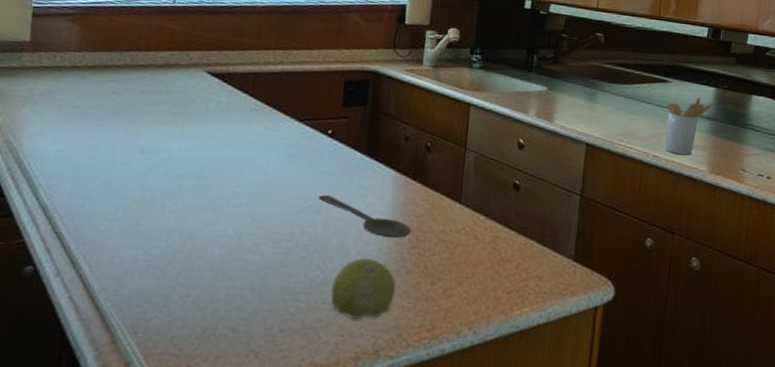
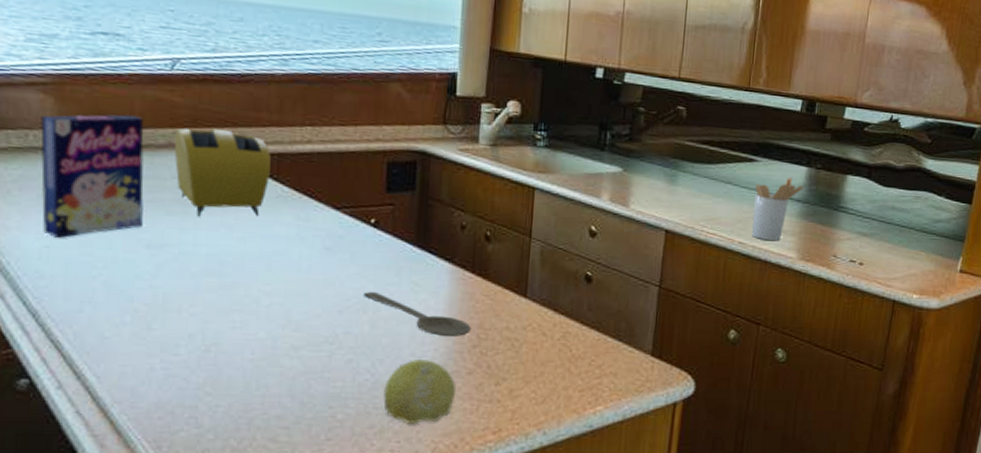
cereal box: none [59,40,148,143] -> present [40,114,144,238]
toaster: none [170,51,248,127] -> present [174,128,271,217]

